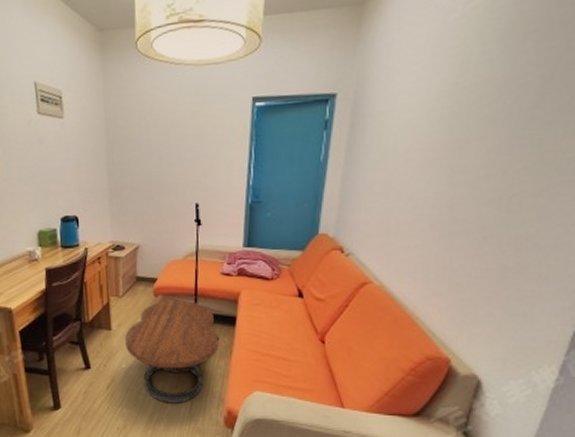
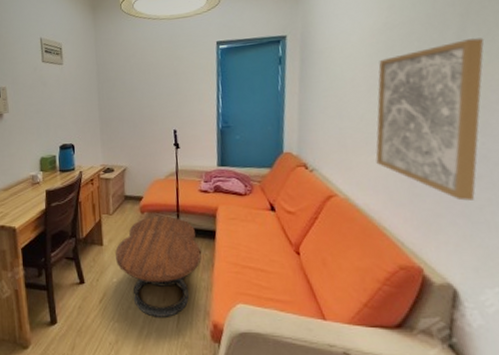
wall art: none [419,107,564,291] -> present [375,38,484,201]

